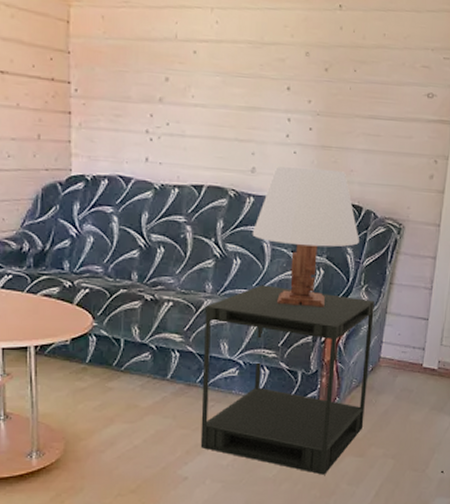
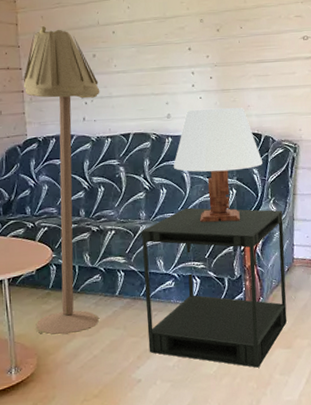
floor lamp: none [66,29,171,418] -> present [23,26,100,336]

